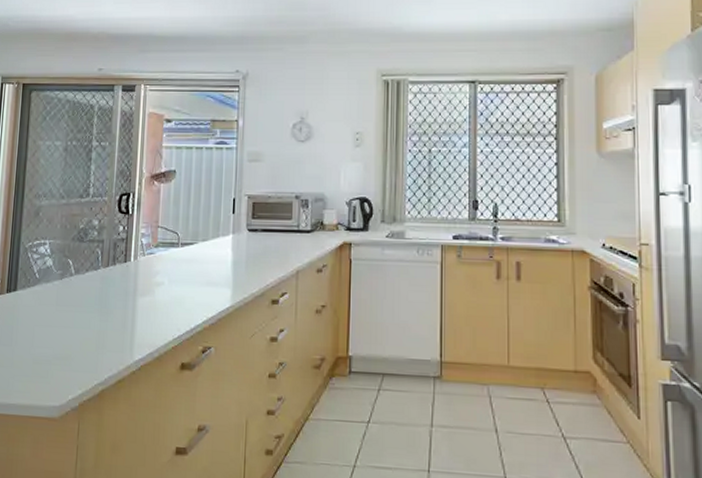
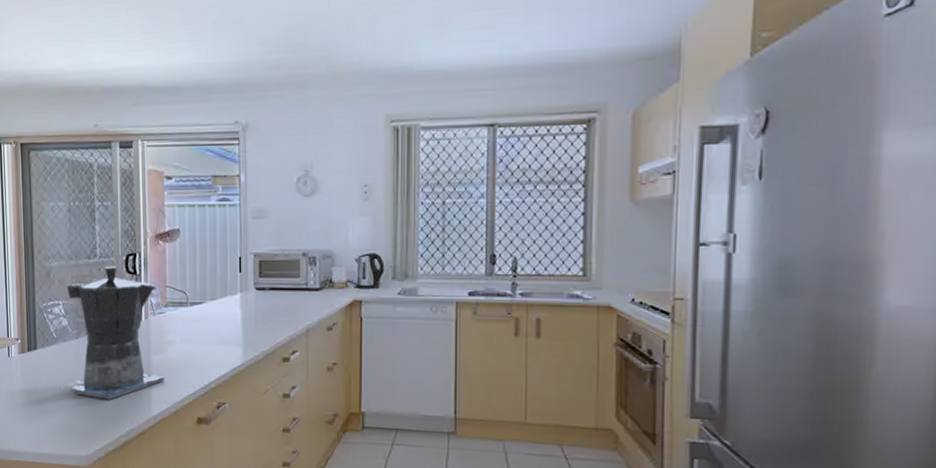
coffee maker: none [43,205,149,345] -> present [65,266,164,400]

